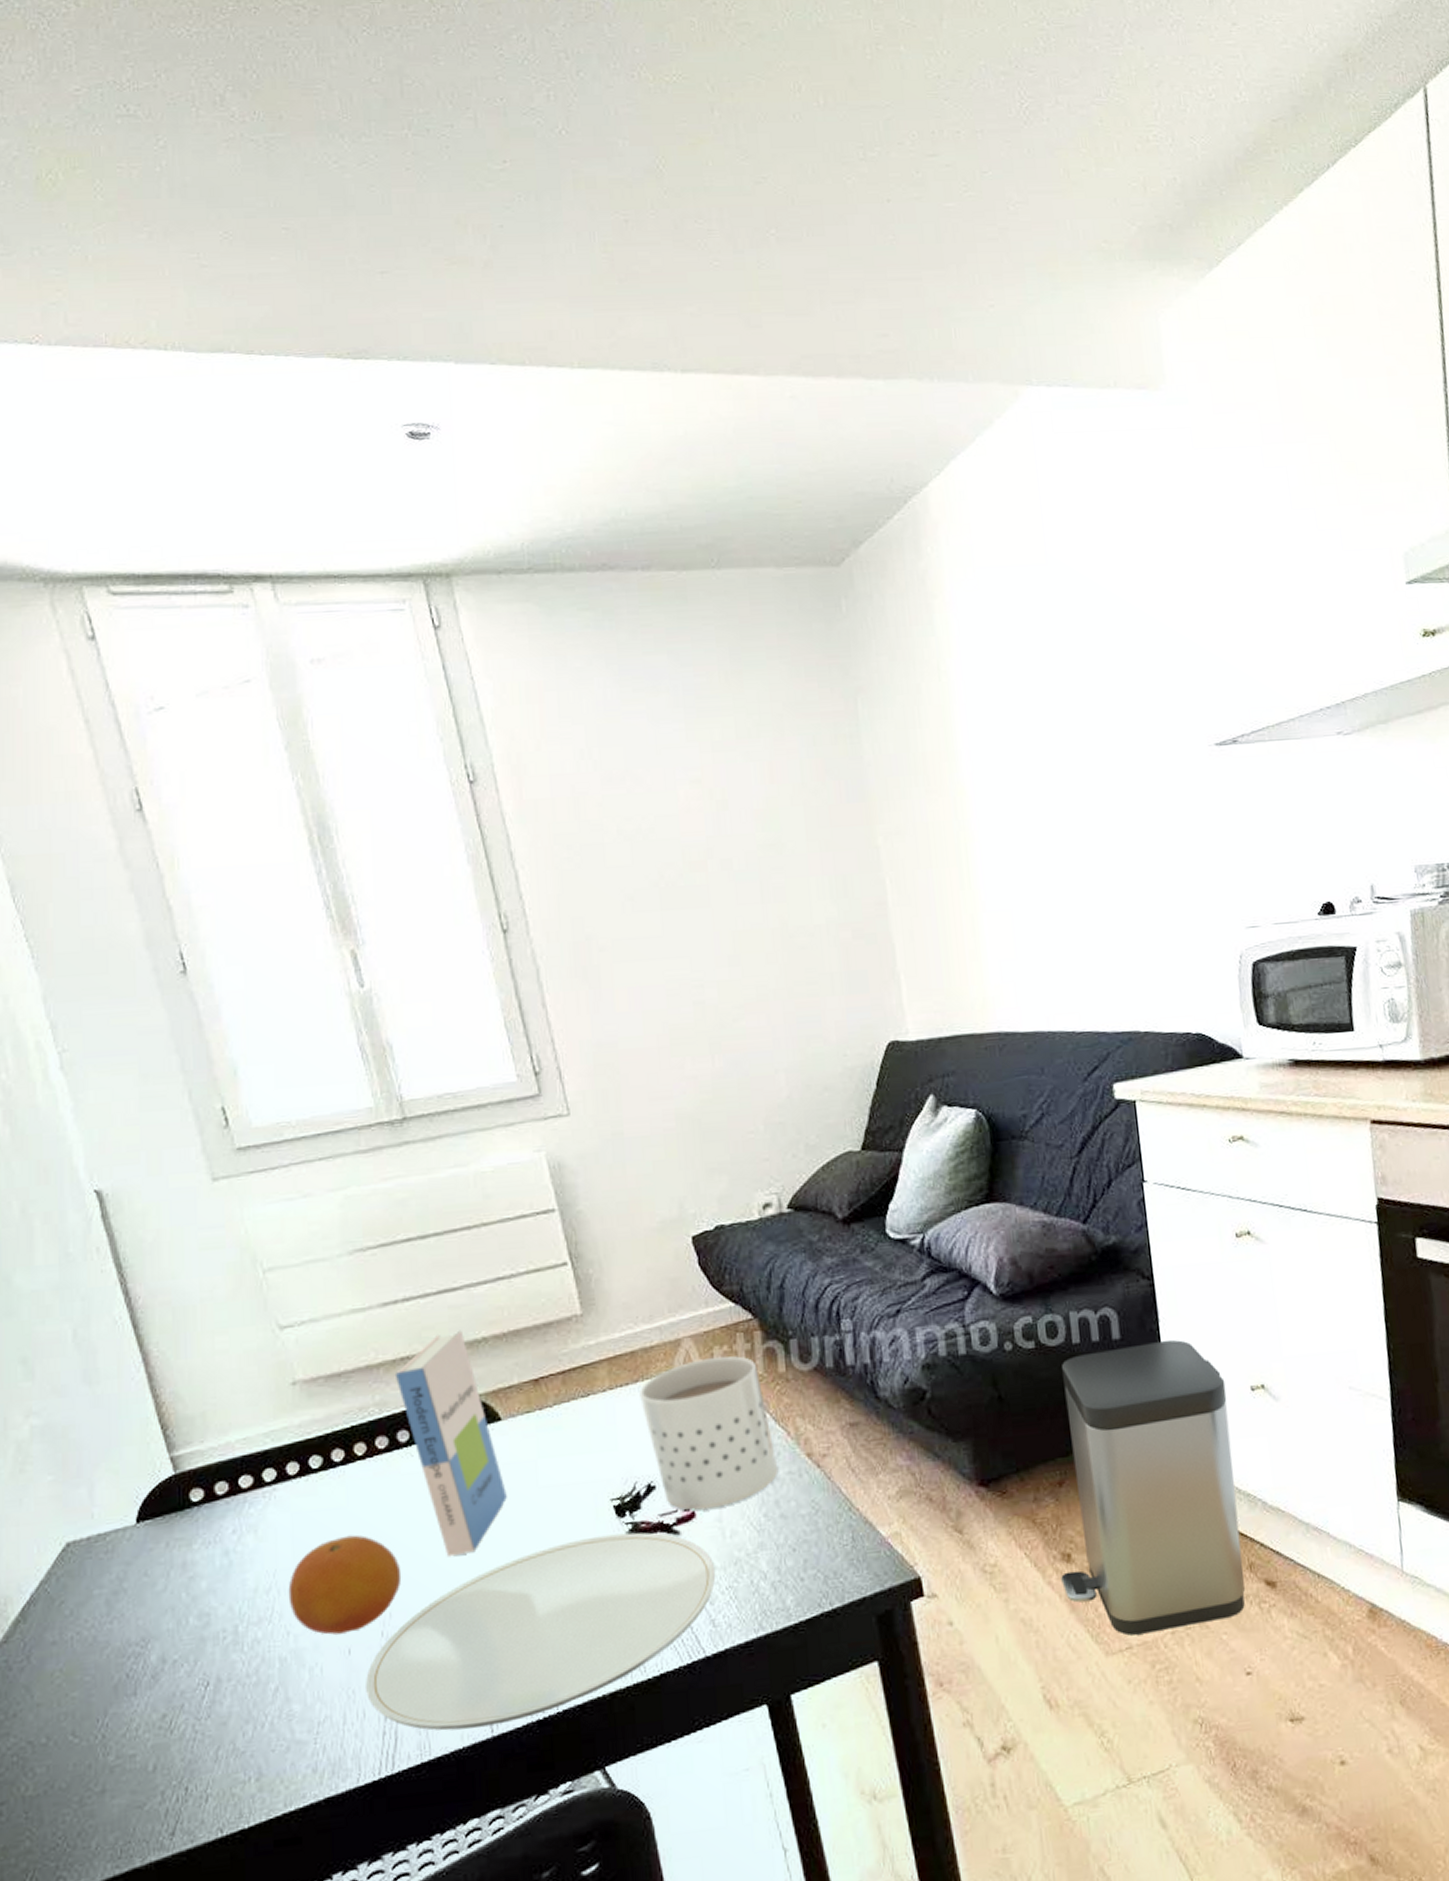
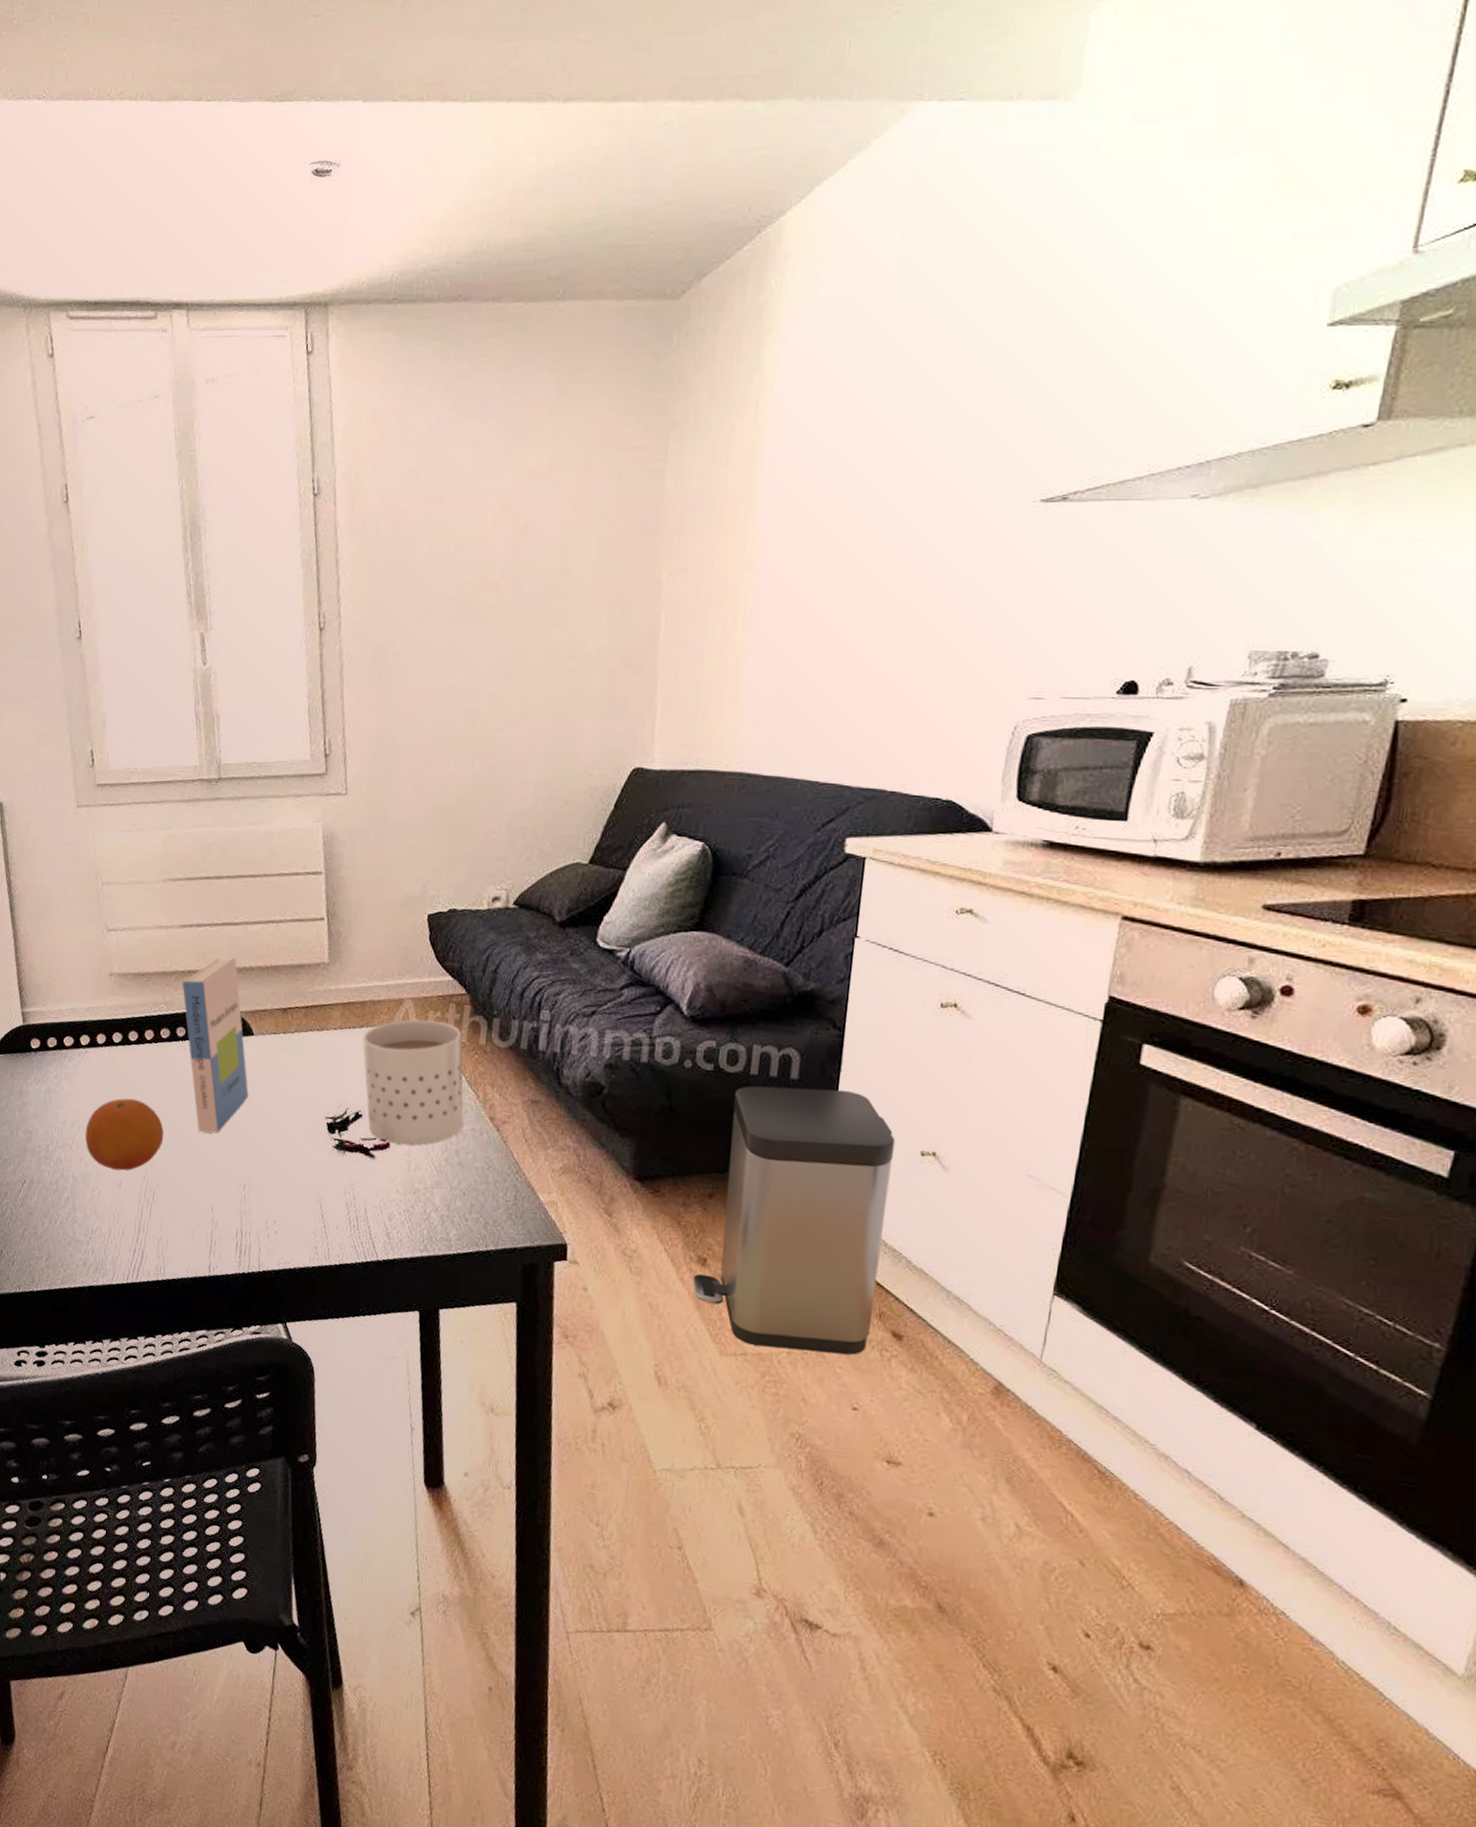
plate: present [366,1532,716,1731] -> none [127,1143,398,1269]

